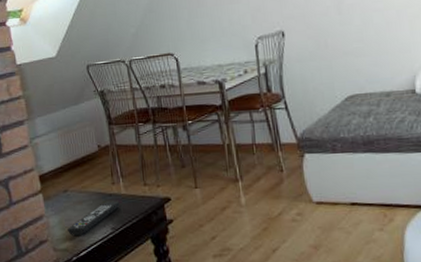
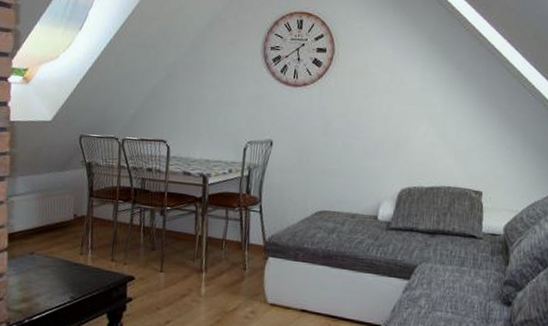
remote control: present [66,201,120,235] -> none [25,270,84,299]

